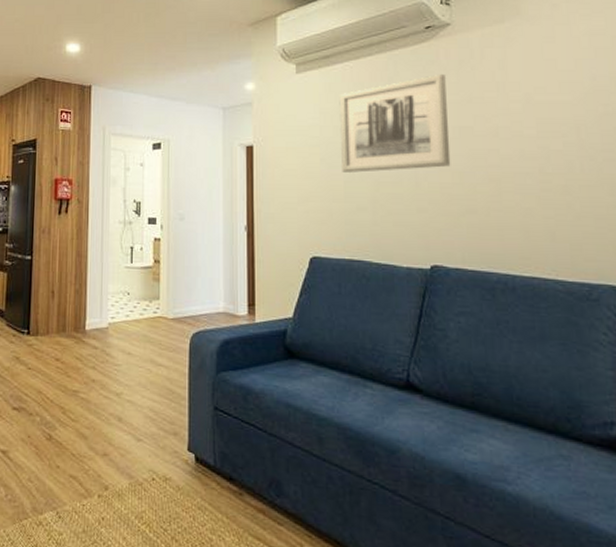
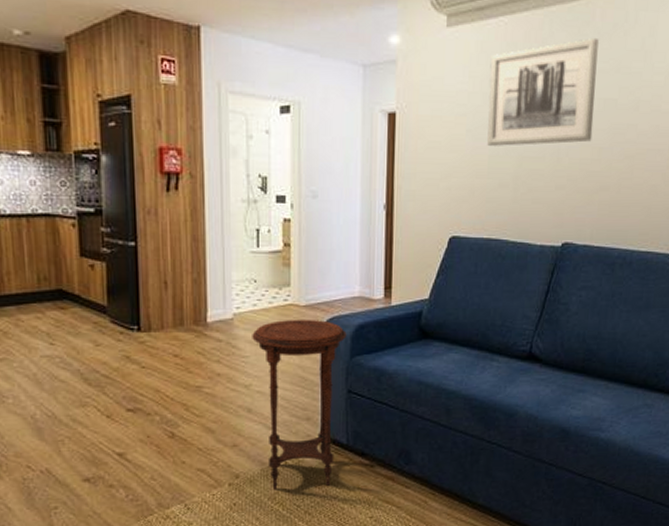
side table: none [124,331,212,511] -> present [252,319,347,489]

